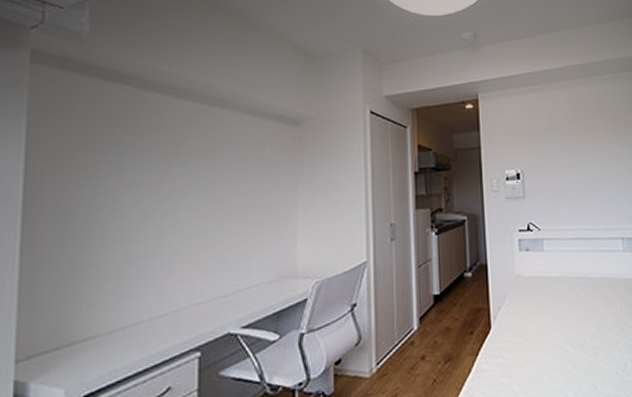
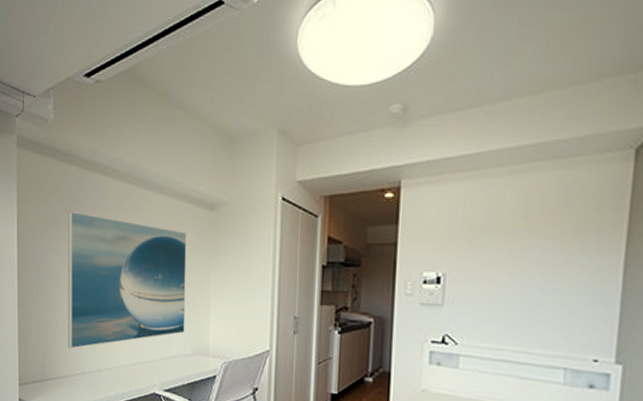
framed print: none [101,133,267,299] -> present [68,211,187,349]

